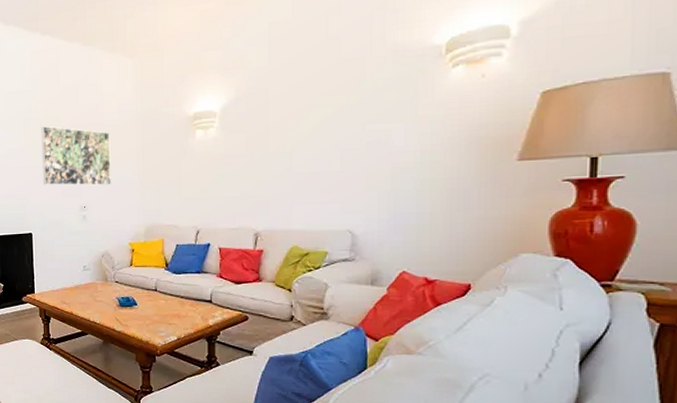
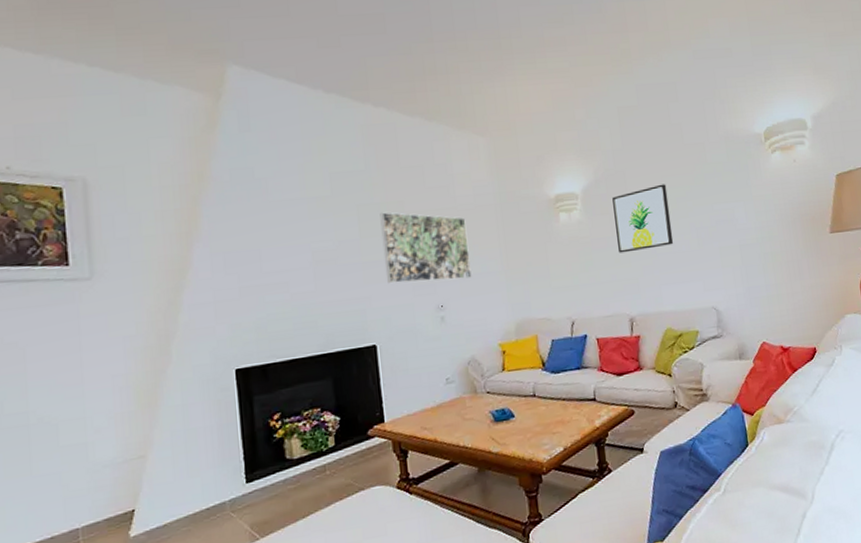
wall art: none [252,102,313,171] -> present [612,184,674,253]

